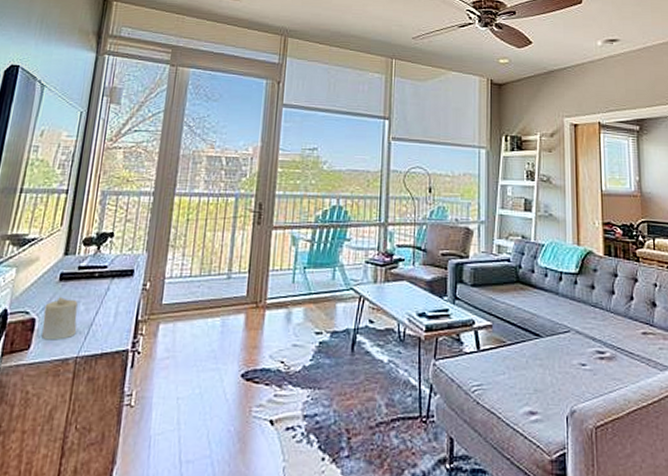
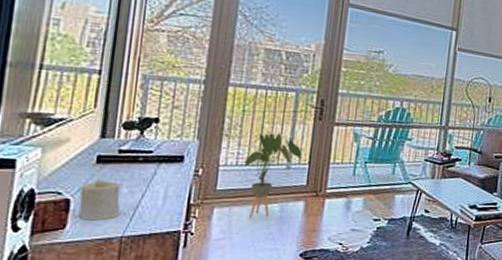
house plant: none [187,241,242,335] -> present [243,133,303,219]

